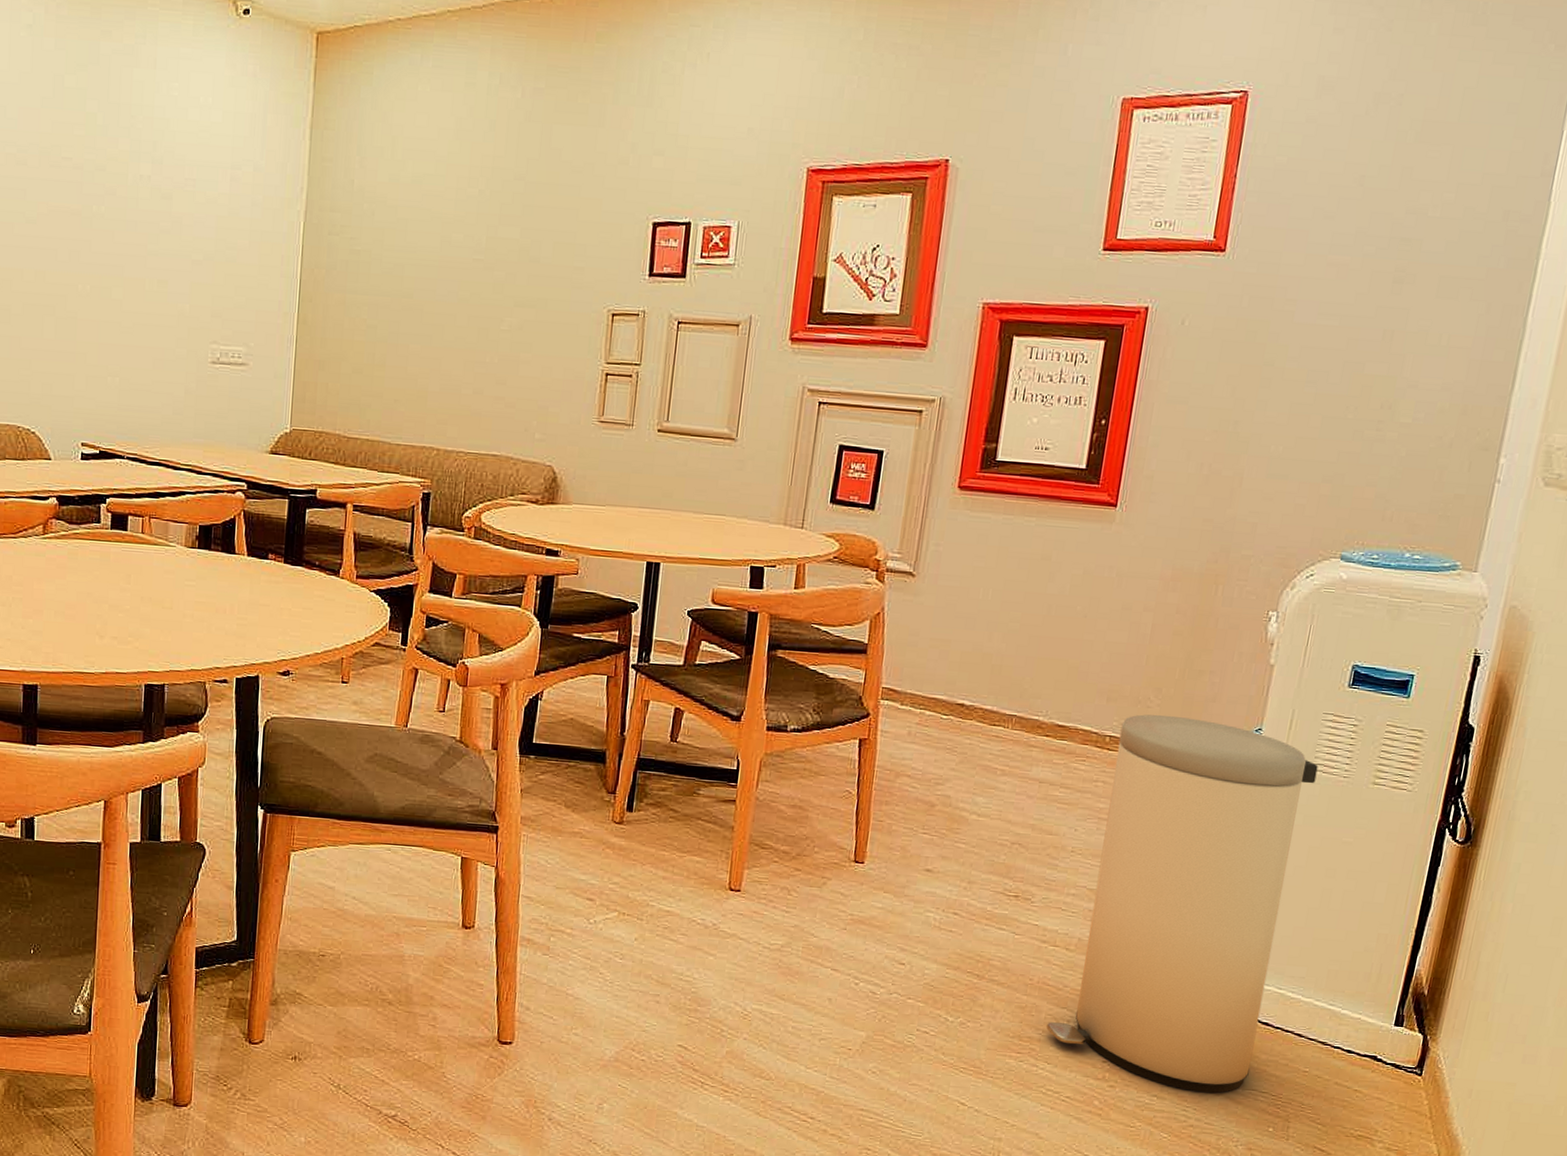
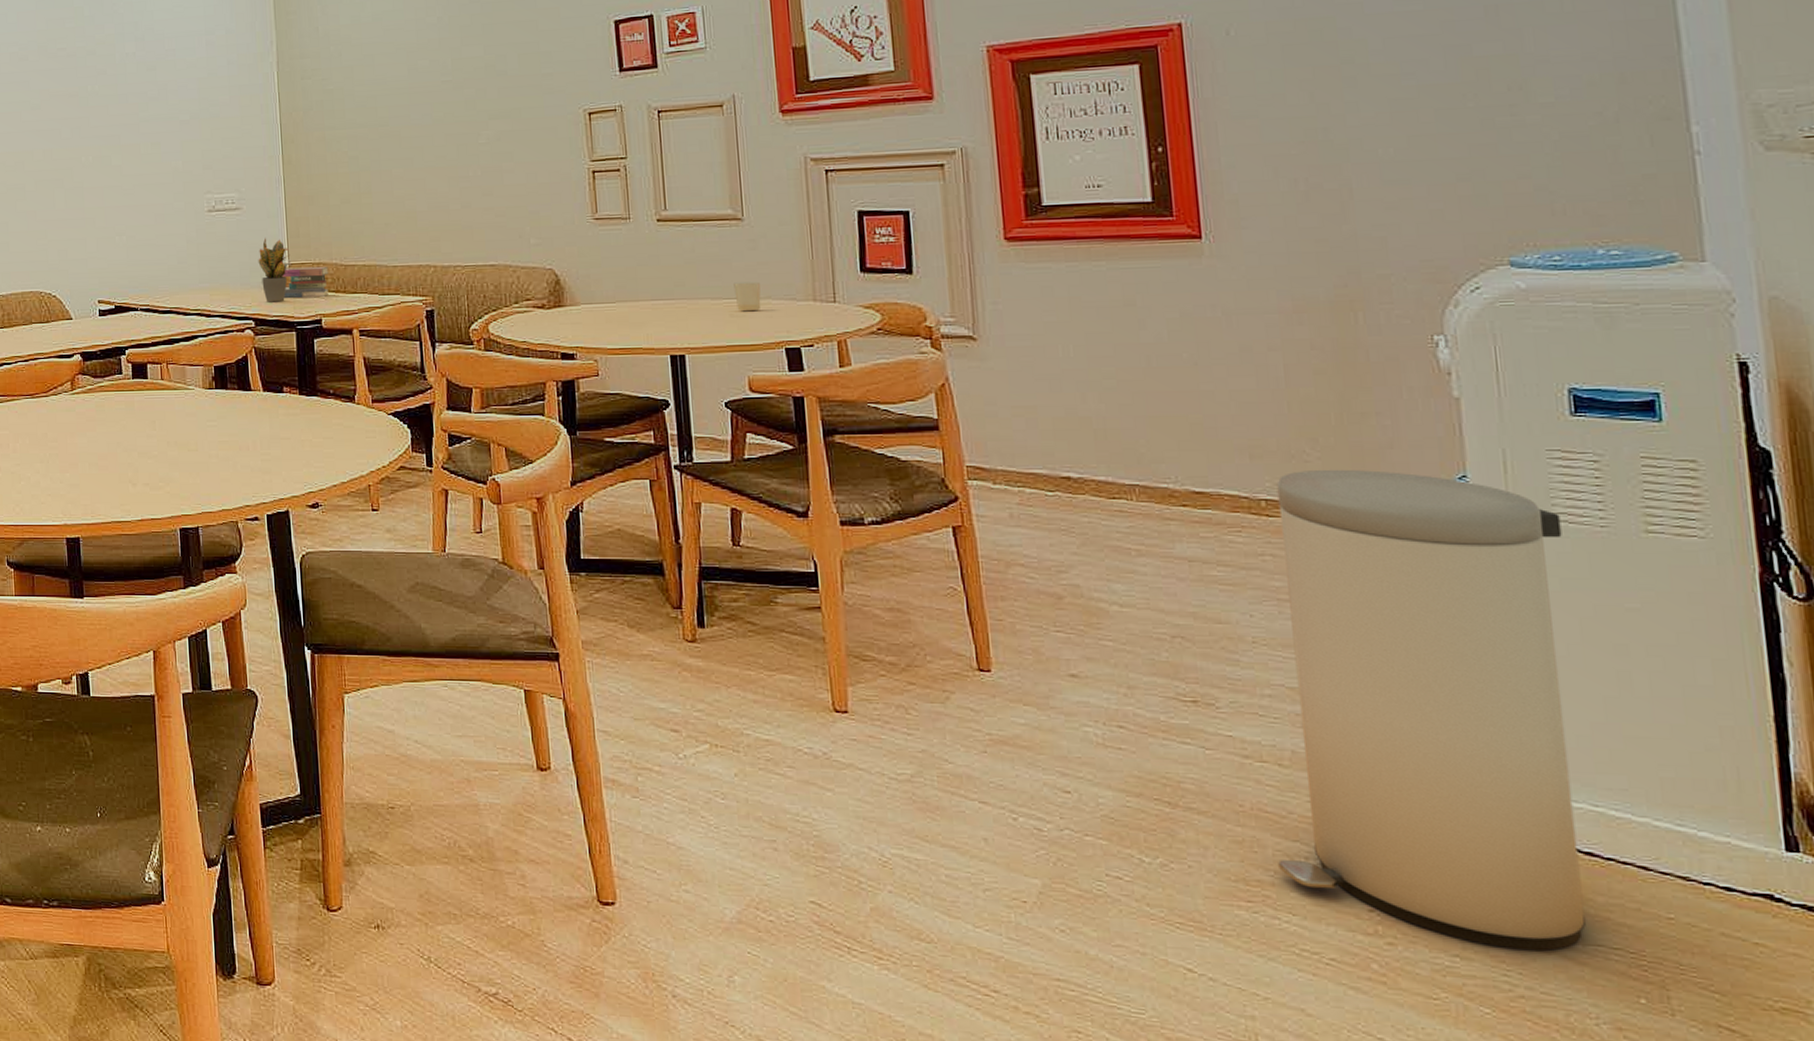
potted plant: none [258,398,294,467] -> present [258,237,292,303]
books: none [281,432,331,467] -> present [282,266,329,298]
cup: none [715,499,740,529] -> present [734,281,761,312]

